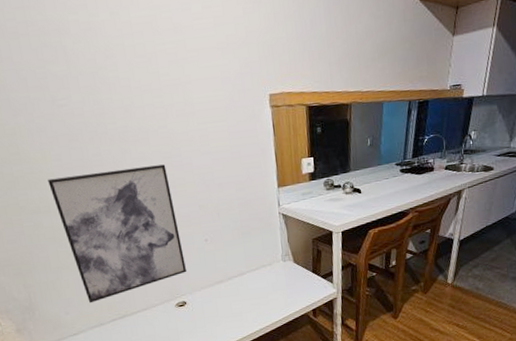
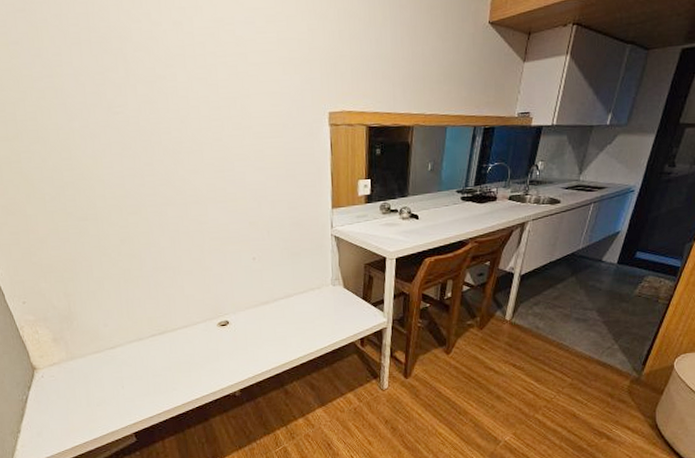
wall art: present [48,164,187,304] -> none [97,178,231,317]

